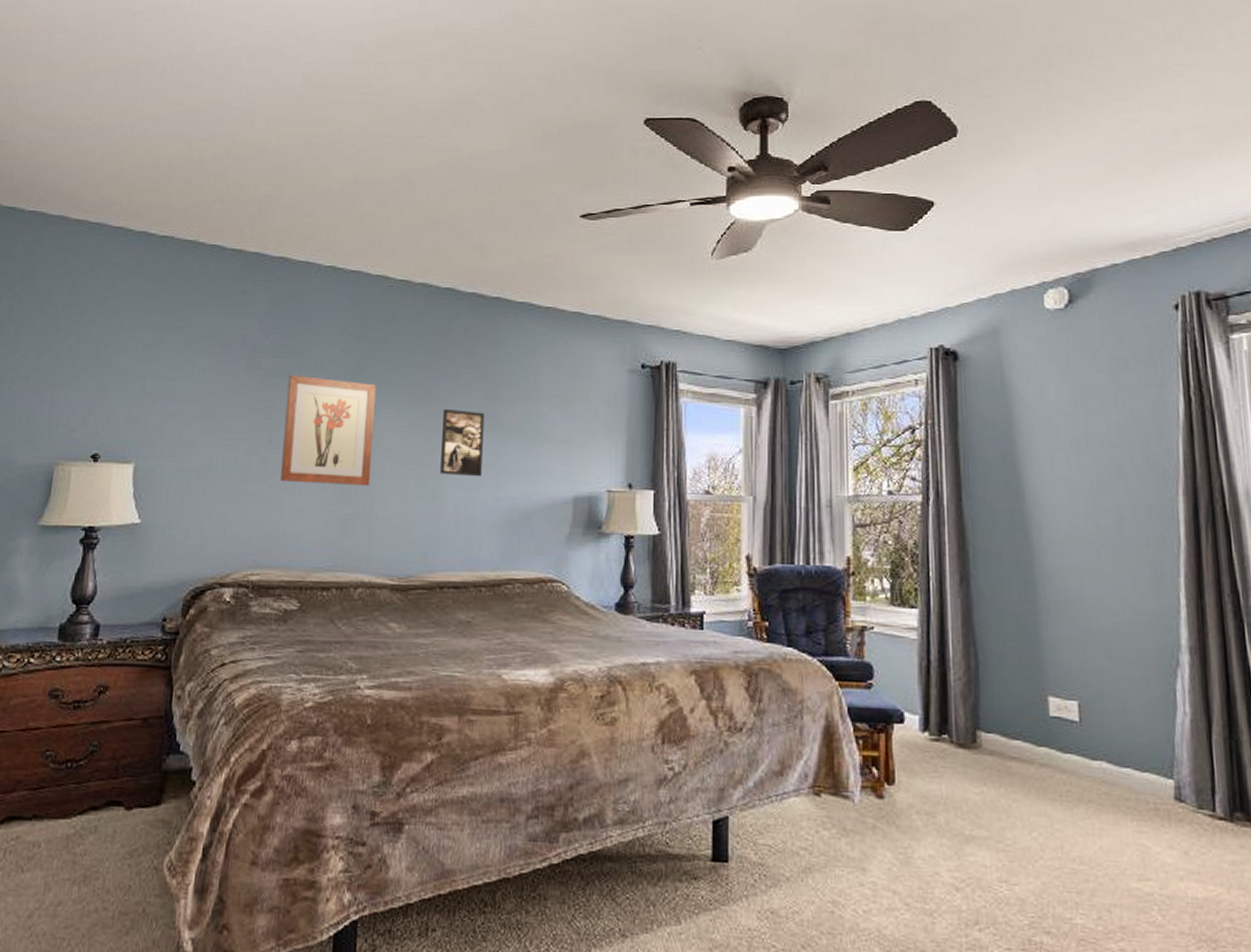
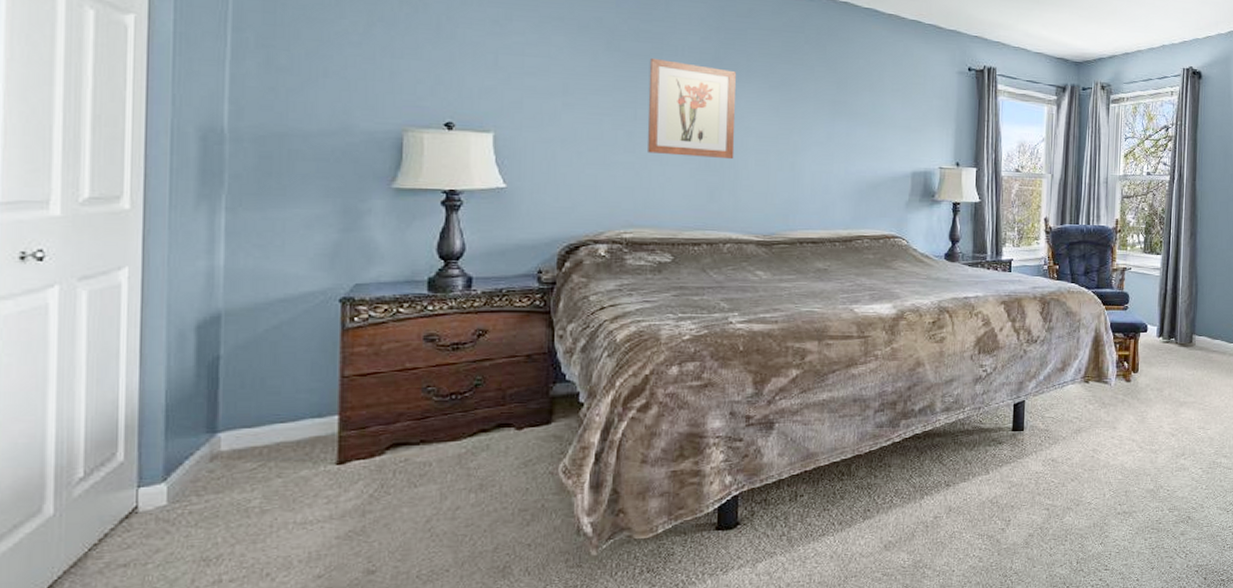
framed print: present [440,408,484,477] -> none [798,95,836,154]

